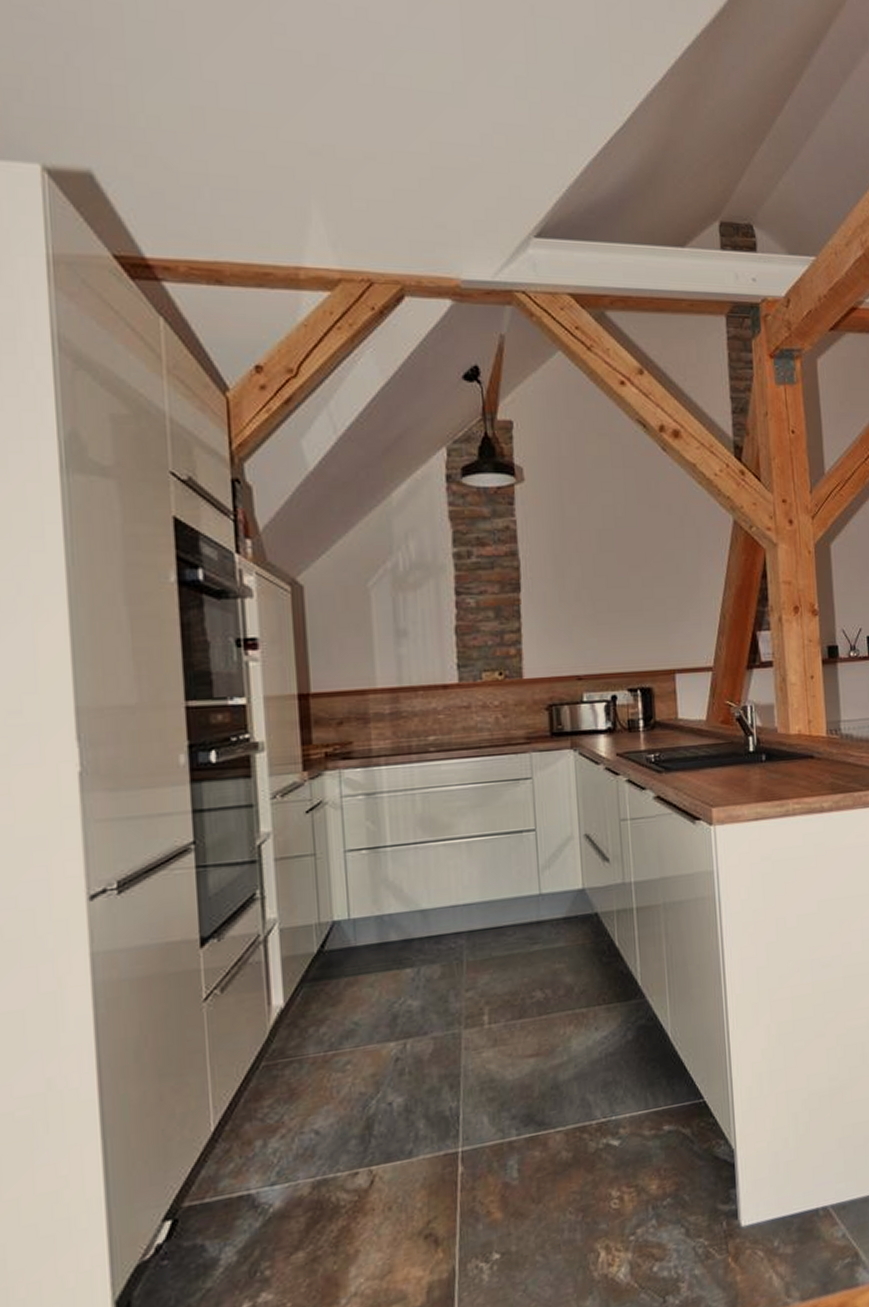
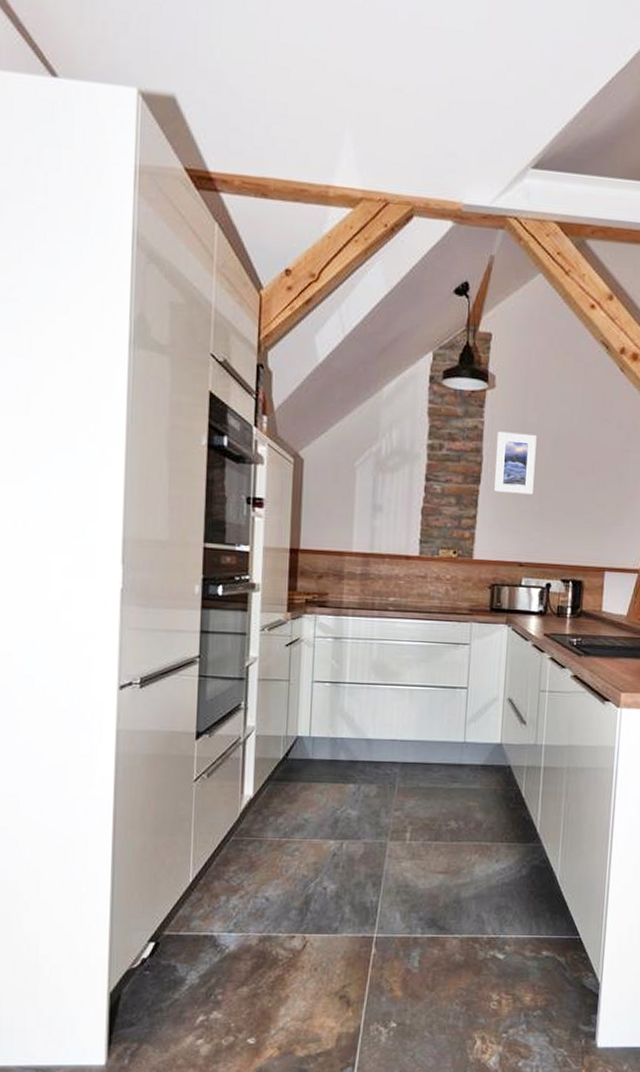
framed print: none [533,529,583,599] -> present [493,431,537,495]

